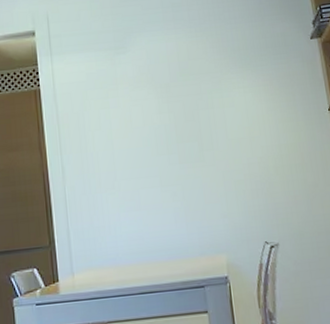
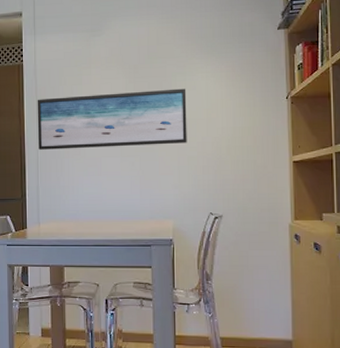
wall art: none [59,106,232,186] -> present [37,88,187,150]

